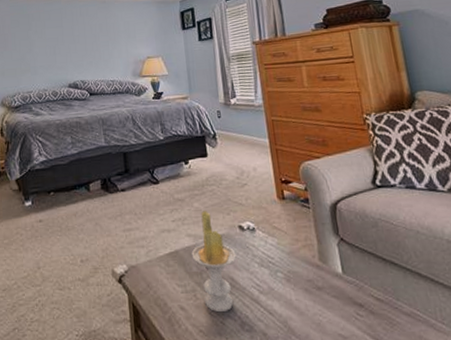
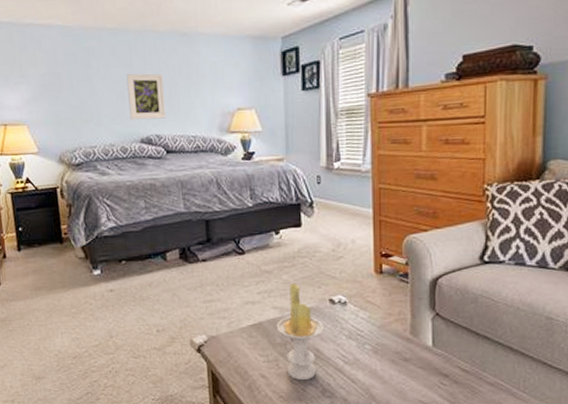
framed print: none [58,32,89,69] -> present [126,73,166,120]

